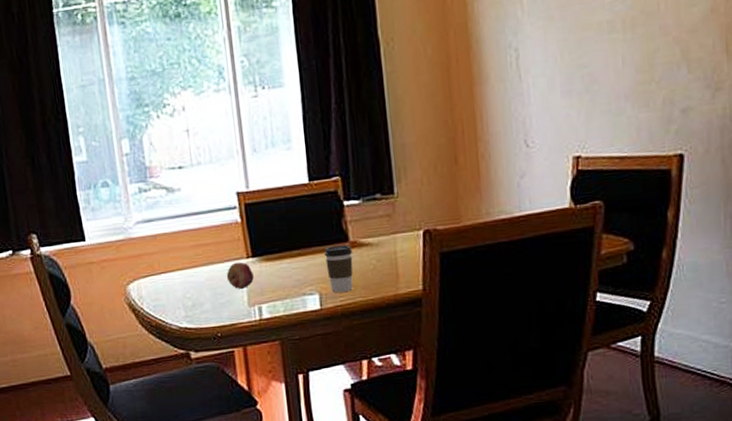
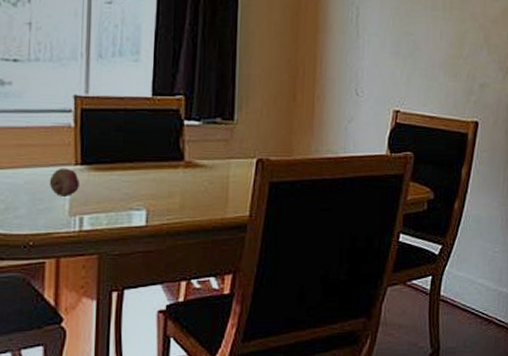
coffee cup: present [323,245,353,293] -> none [157,164,187,211]

